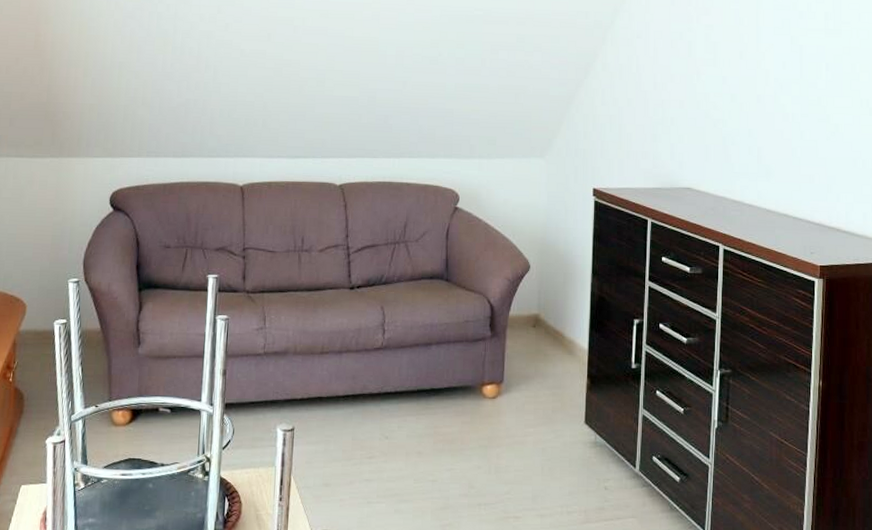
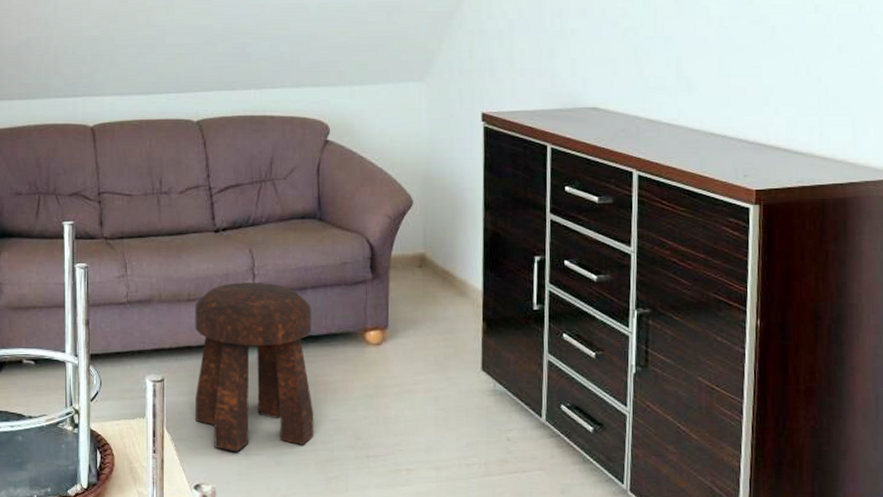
stool: none [322,337,435,500] -> present [195,282,314,453]

